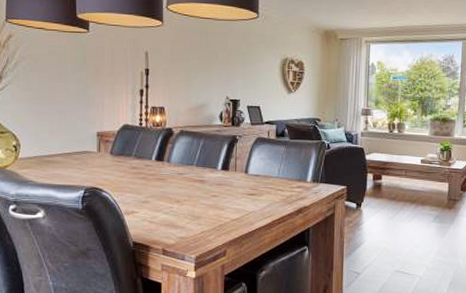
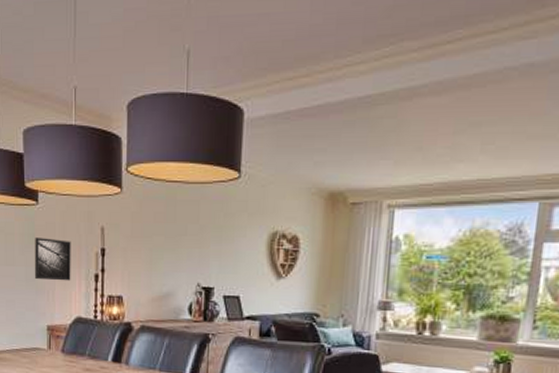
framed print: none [86,59,119,95] -> present [35,237,71,281]

